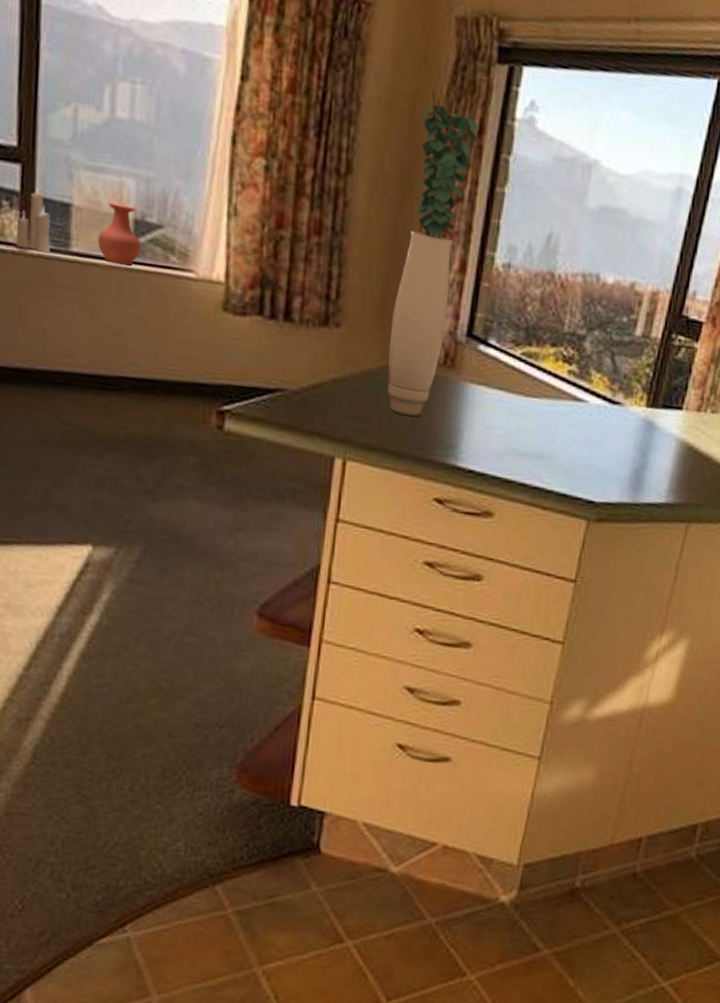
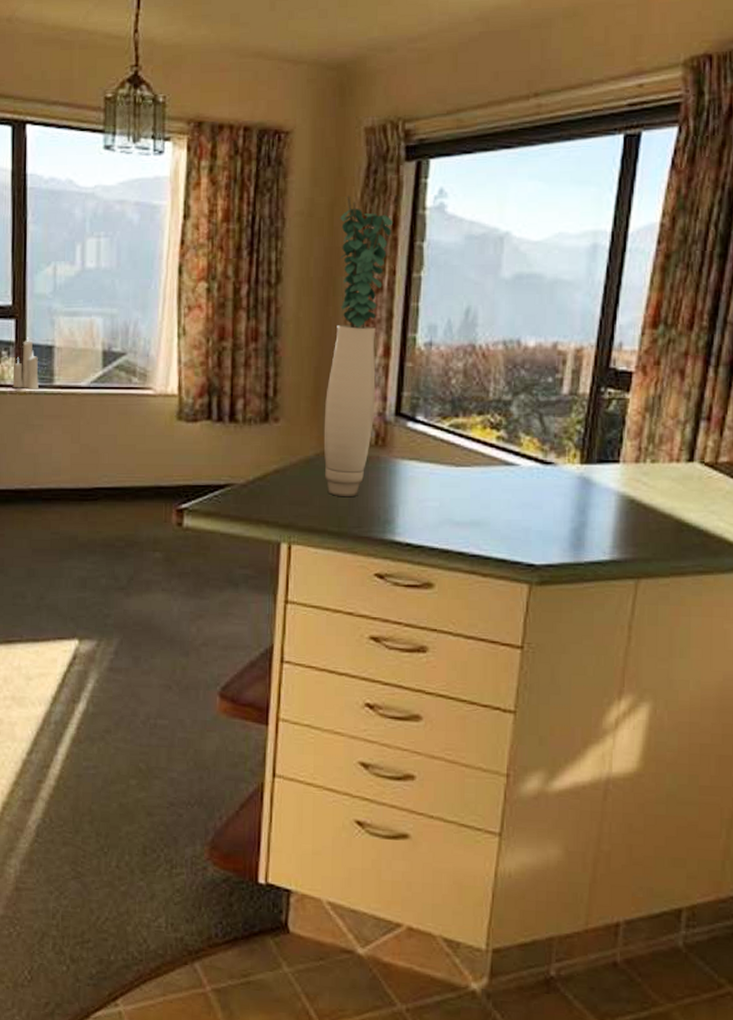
vase: present [97,202,142,267] -> none [74,339,109,392]

